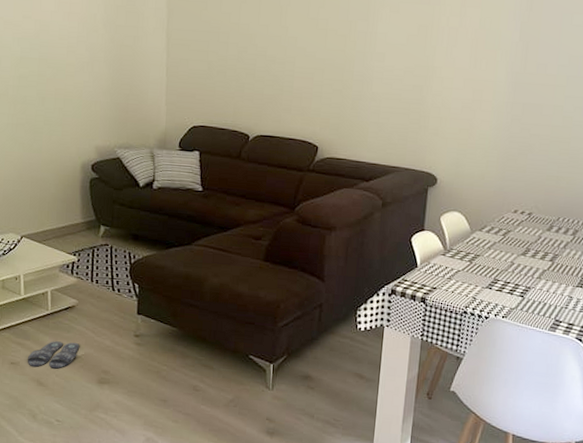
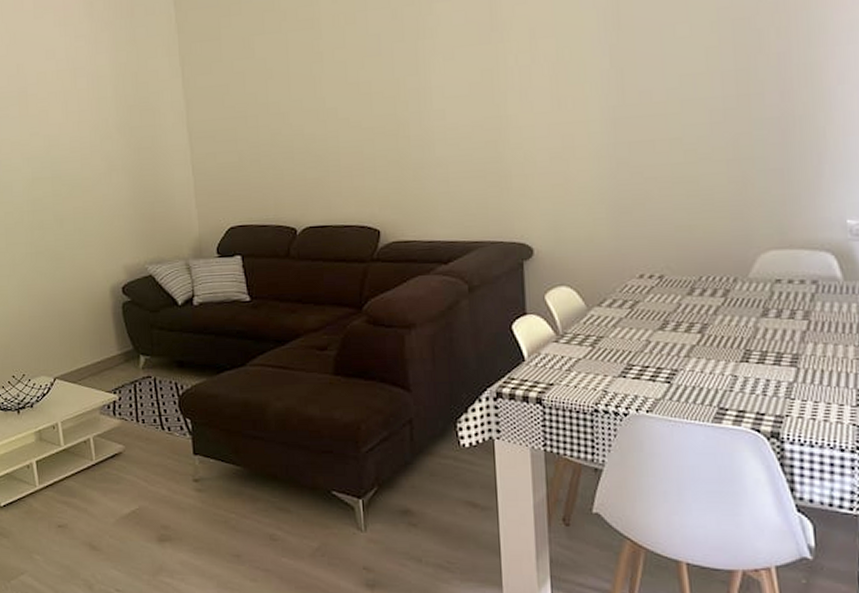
slippers: present [27,341,80,369] -> none [75,496,133,528]

